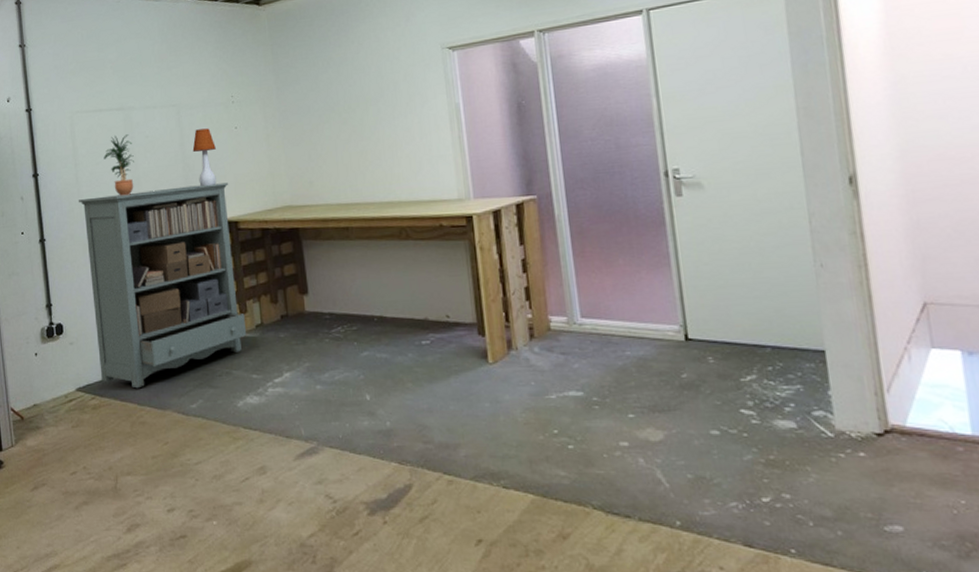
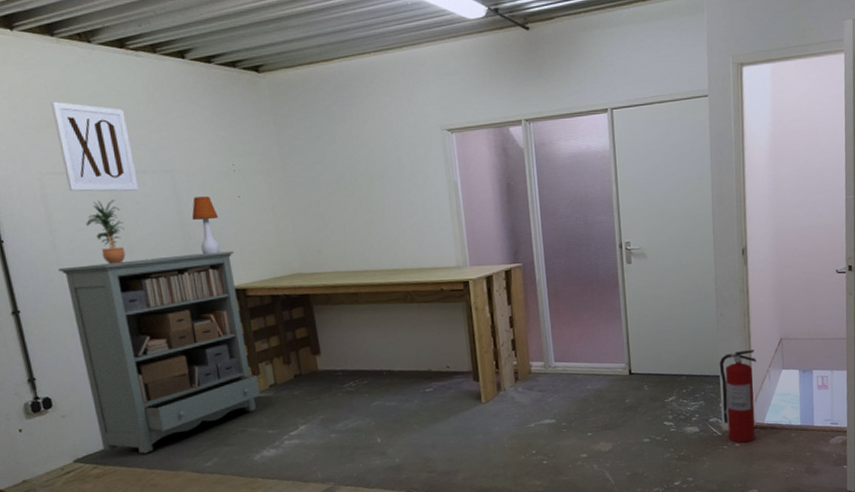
wall art: none [85,47,149,128] -> present [51,101,139,192]
fire extinguisher: none [822,317,892,452] -> present [719,350,757,443]

